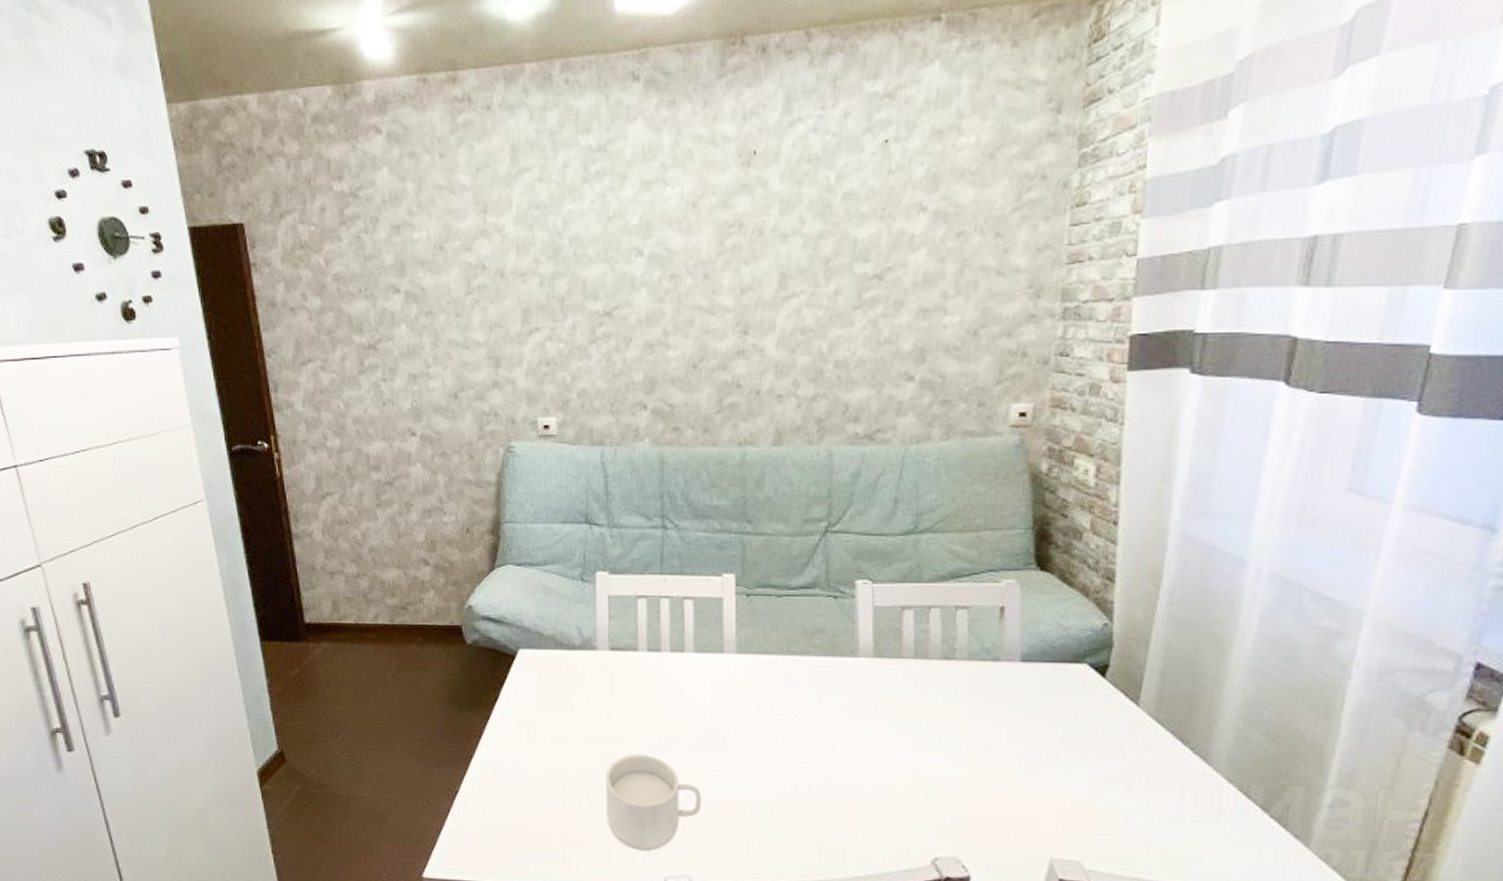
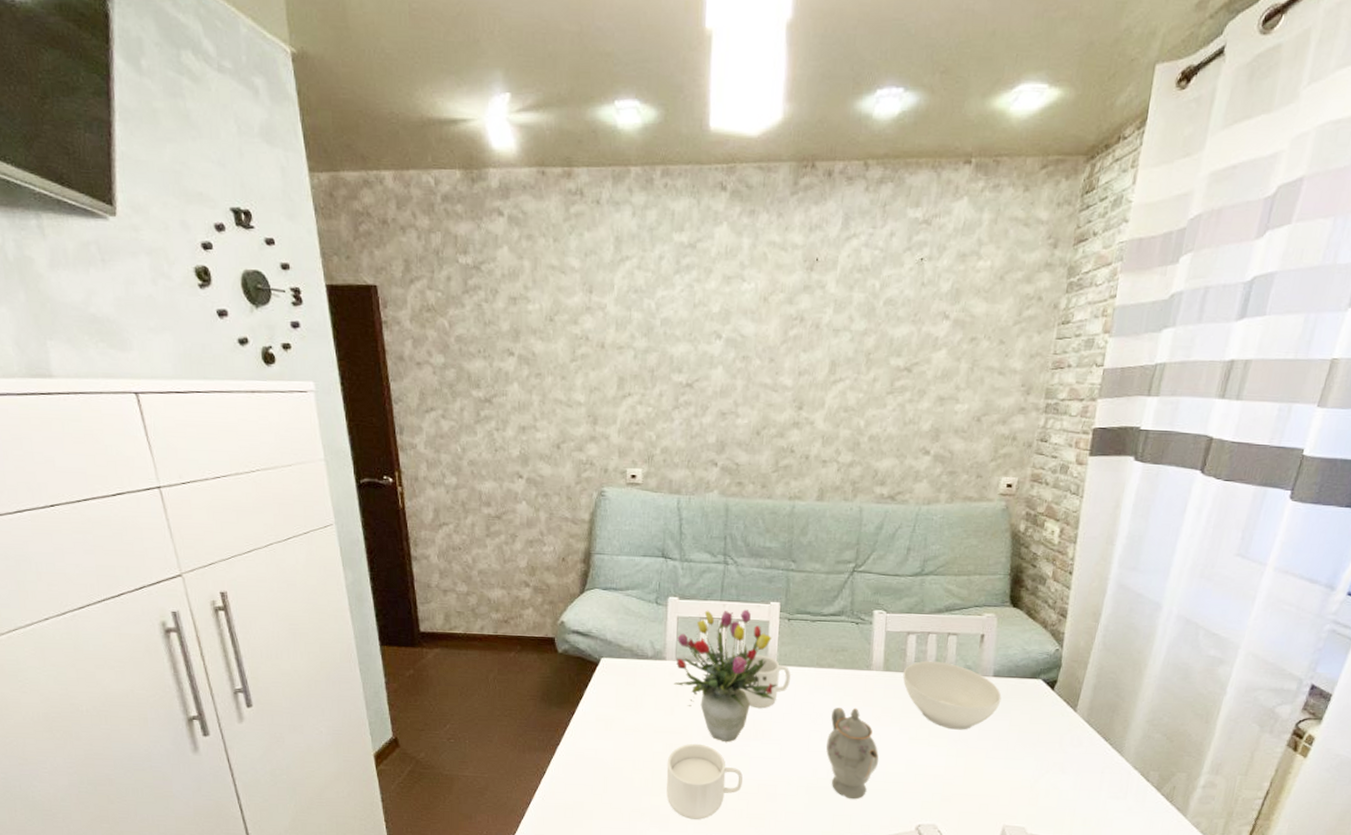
flower arrangement: none [607,584,739,752] -> present [673,609,778,743]
mug: none [692,640,754,707] -> present [741,654,791,708]
teapot: none [805,705,877,823] -> present [825,707,879,799]
bowl: none [900,642,1035,732] -> present [902,660,1002,730]

